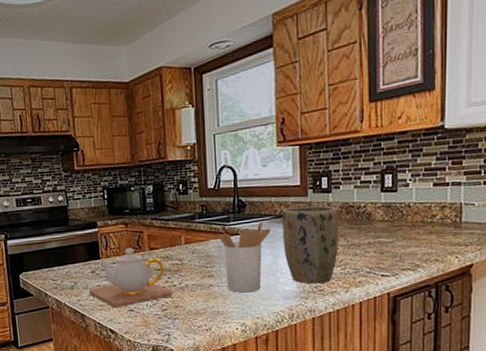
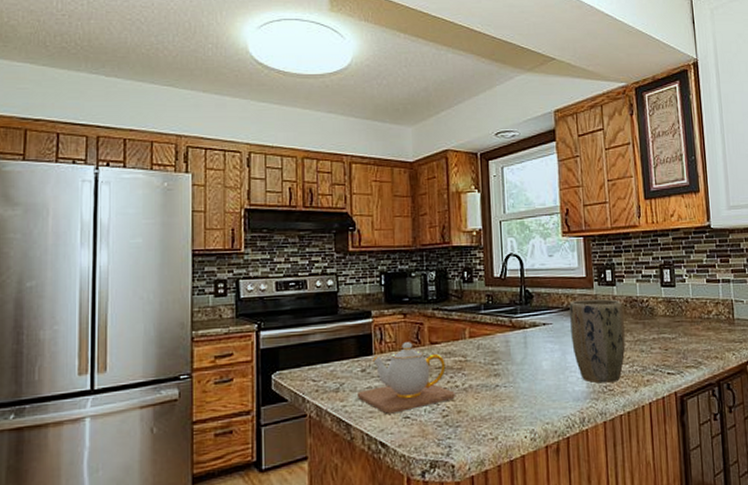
utensil holder: present [217,221,271,293] -> none [504,313,559,394]

